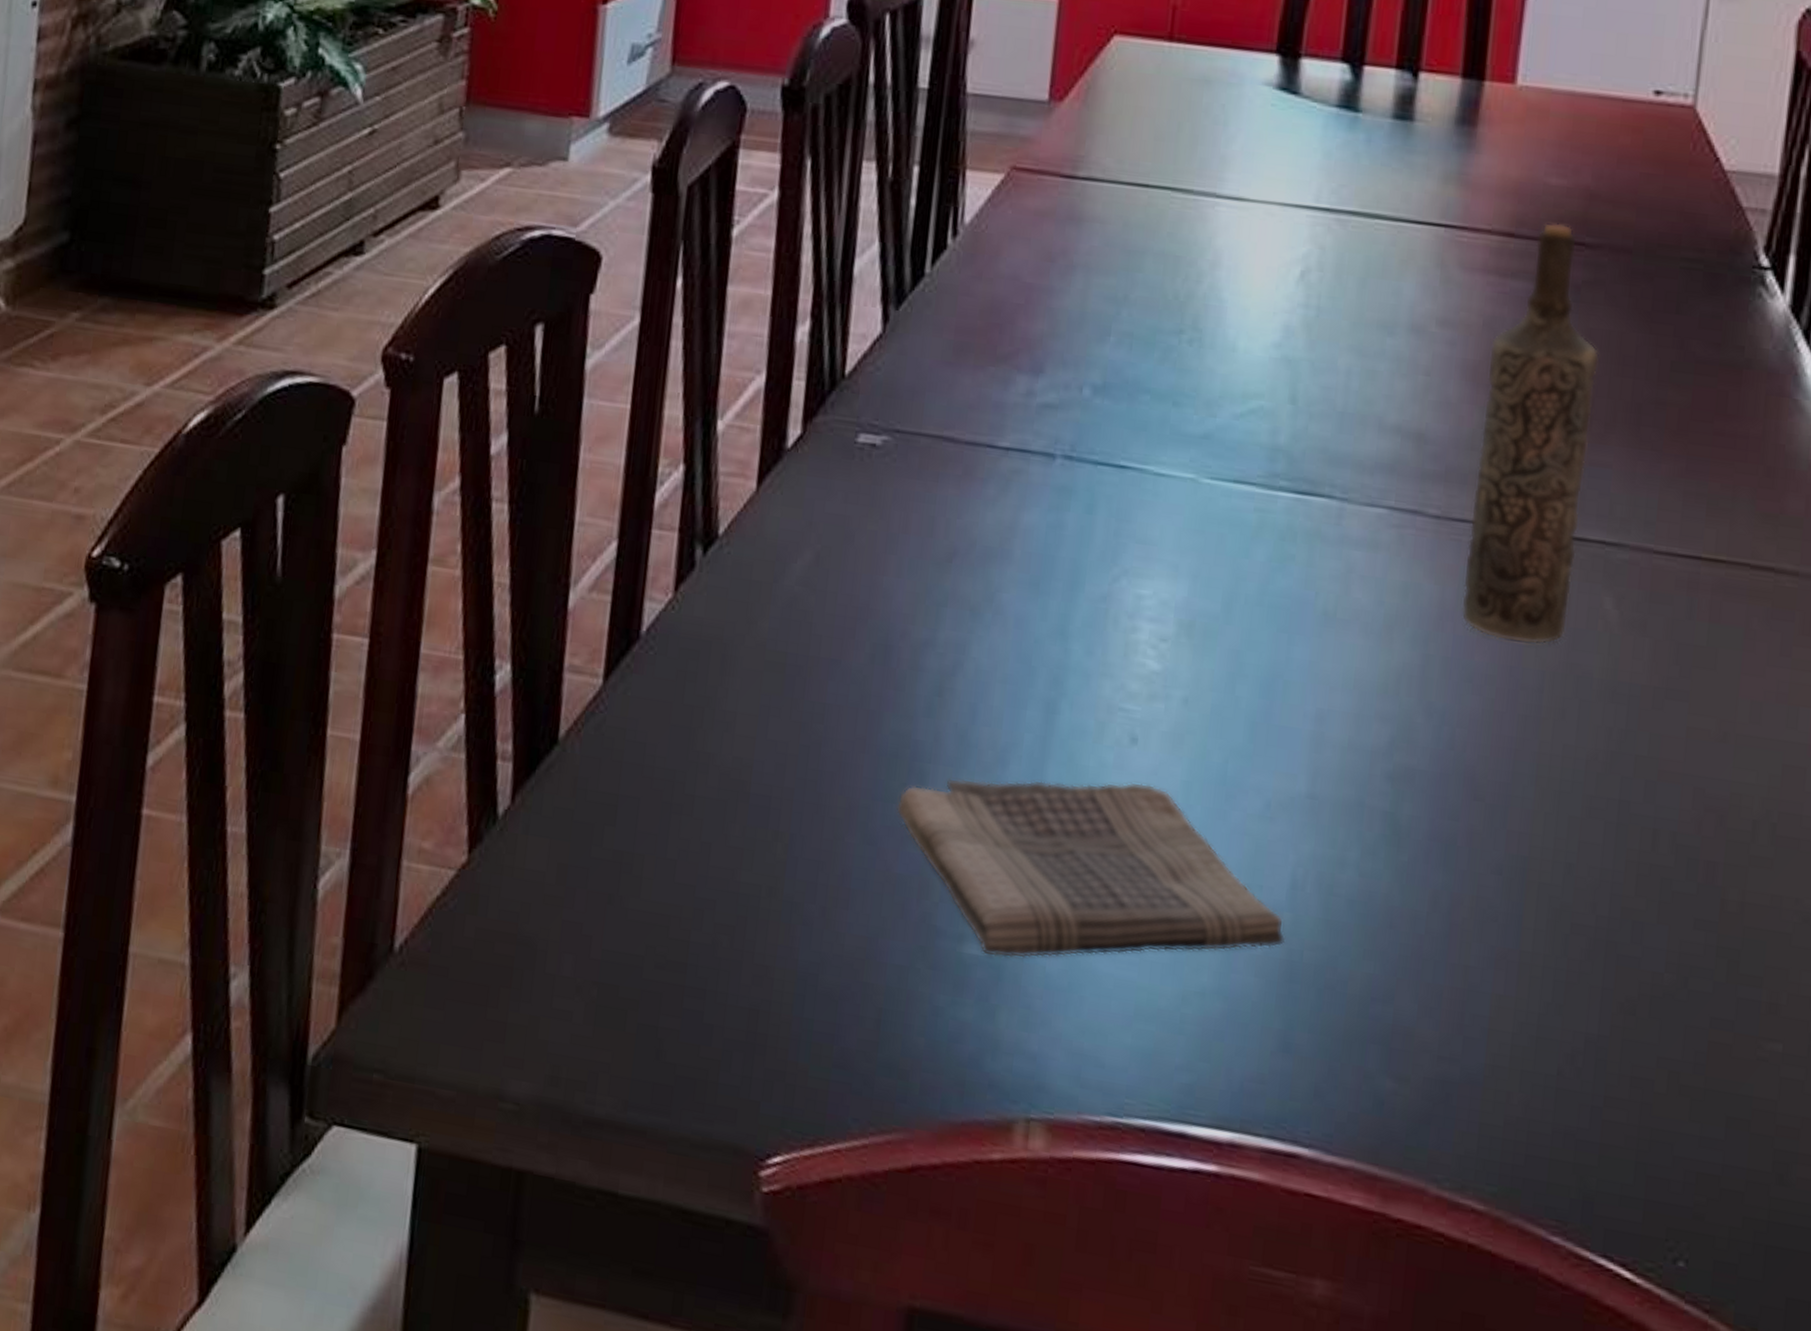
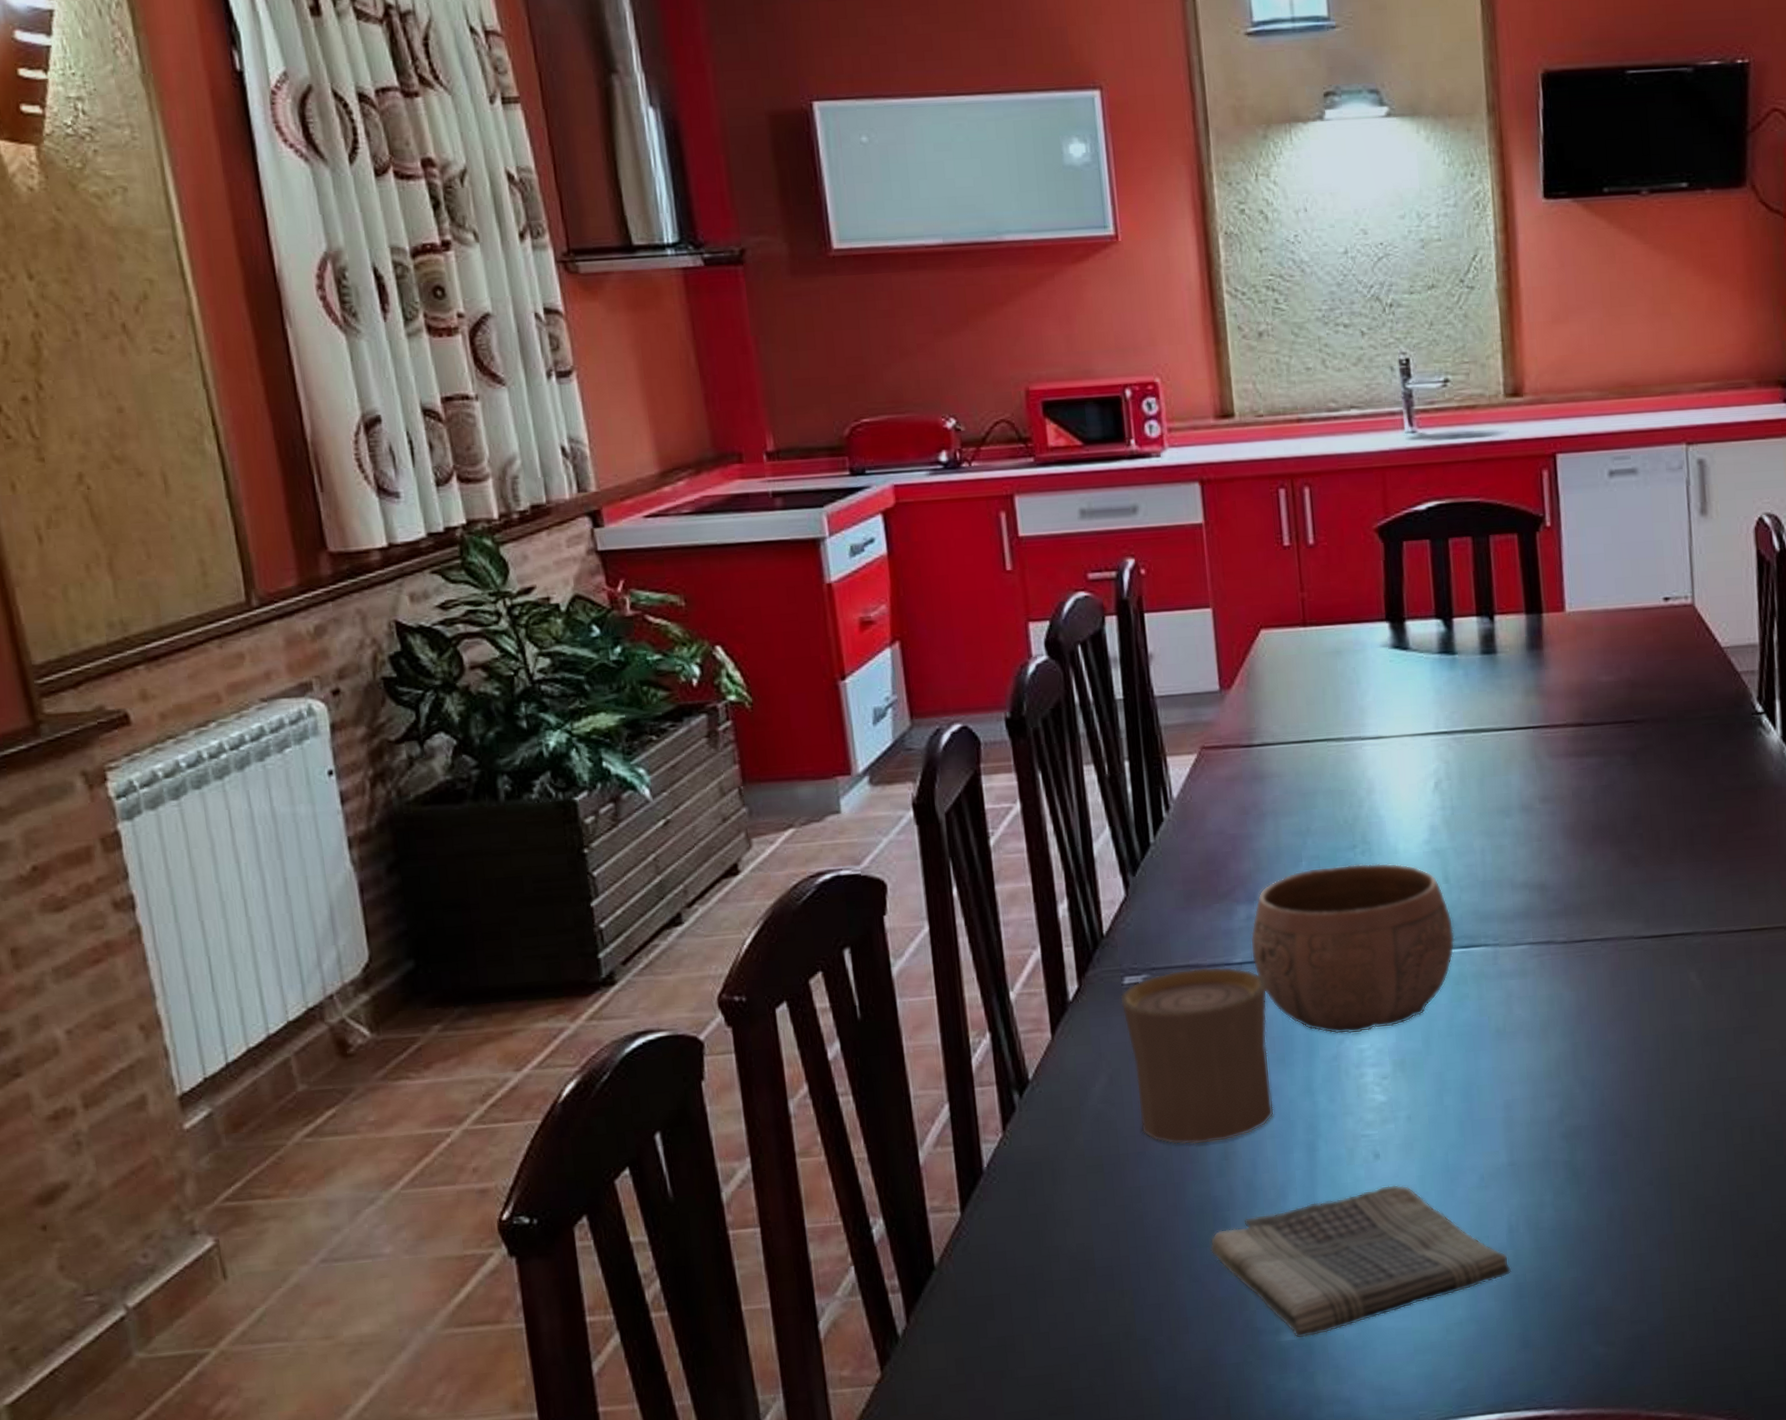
cup: none [842,439,1034,672] -> present [1120,967,1274,1145]
bowl: none [1022,347,1292,576] -> present [1250,863,1455,1034]
bottle: present [1461,222,1600,645] -> none [1580,709,1668,1021]

